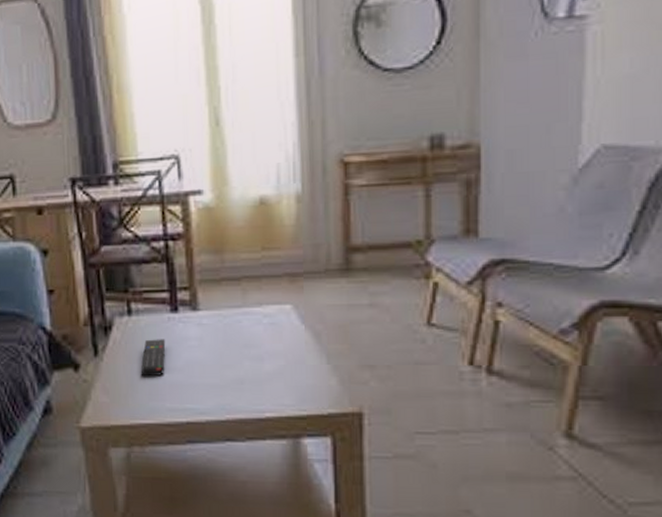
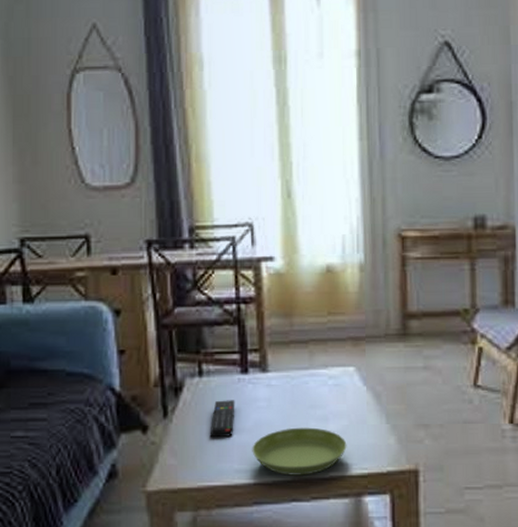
saucer: none [184,367,284,416] -> present [252,427,347,476]

